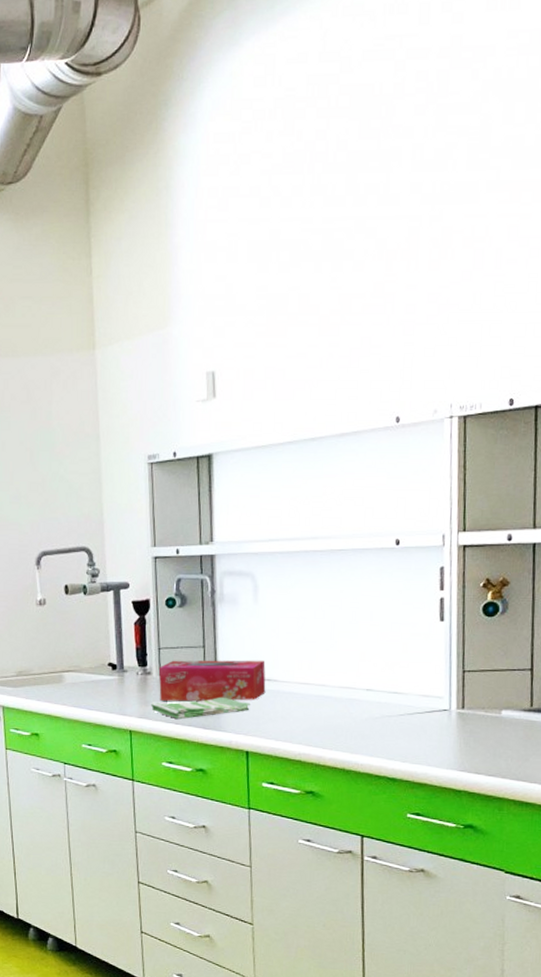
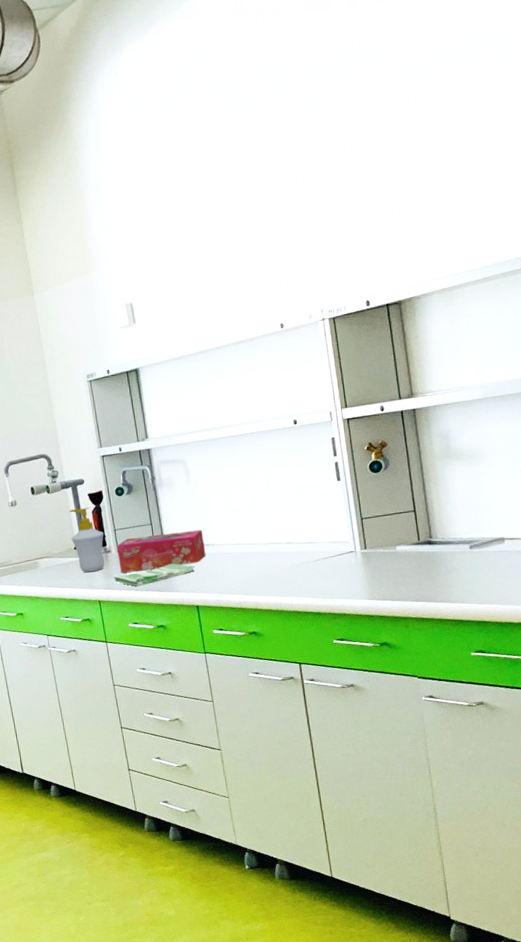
soap bottle: none [105,617,145,696] -> present [69,507,105,573]

